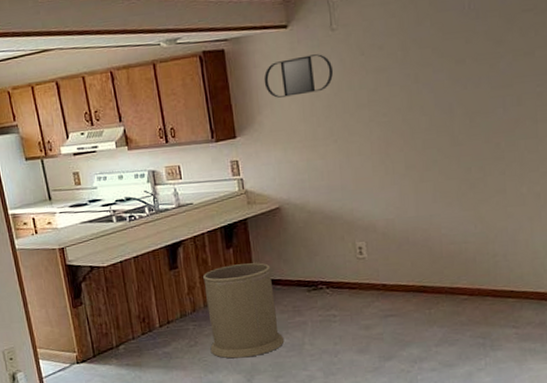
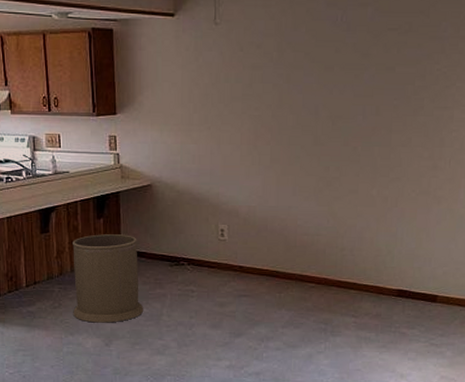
home mirror: present [264,54,334,98] -> none [147,45,213,81]

